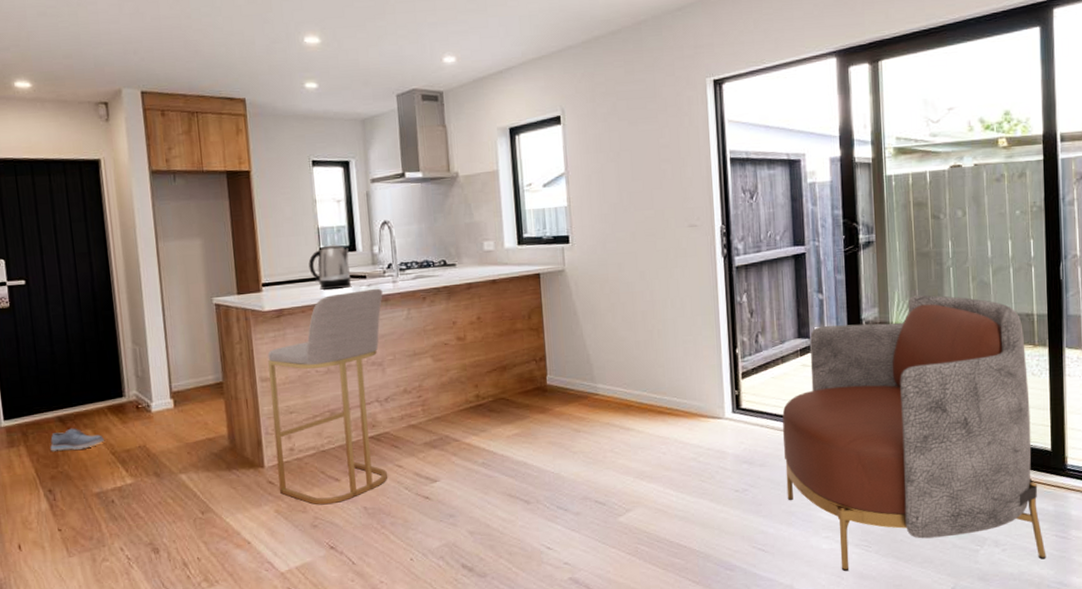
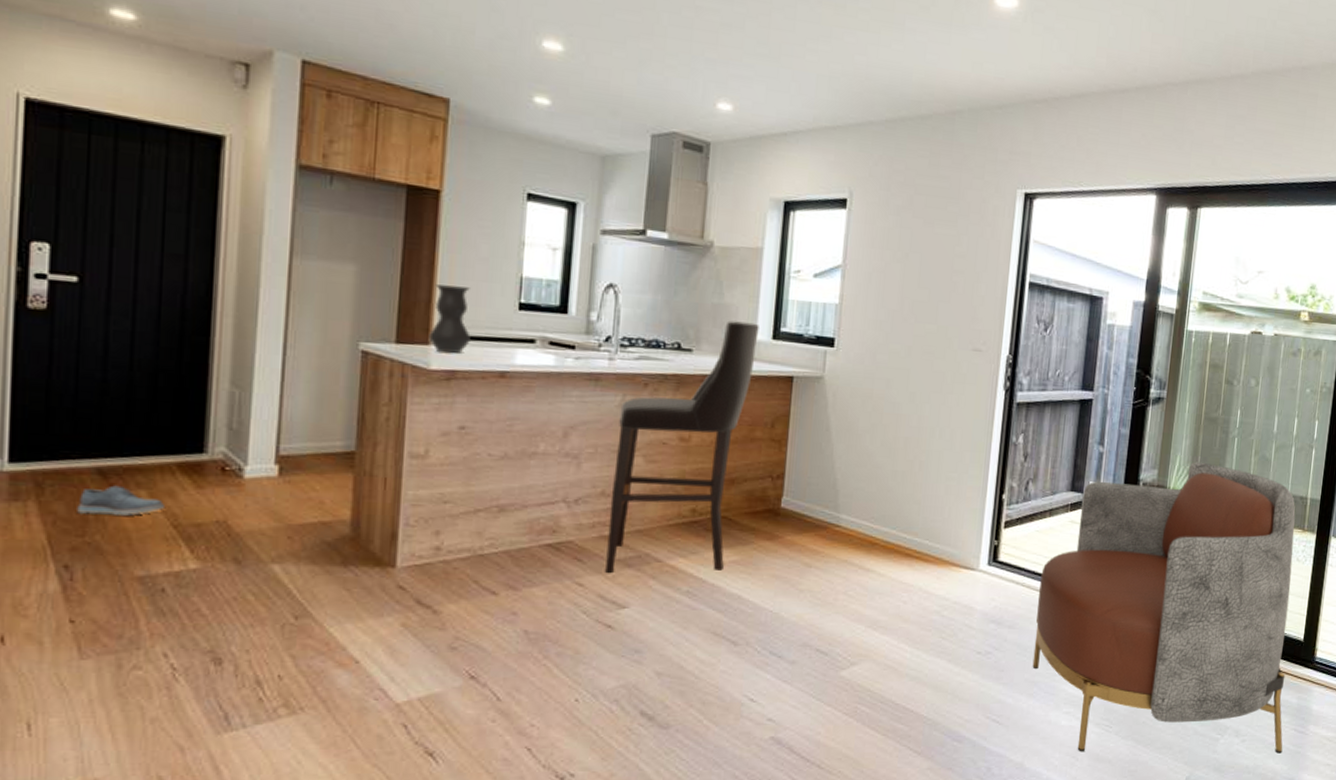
vase: none [258,243,289,297] -> present [428,284,471,354]
bar stool: present [267,288,387,505] -> none [413,362,594,623]
kettle: present [308,245,352,290] -> none [500,301,558,357]
bar stool: none [407,234,508,454] -> present [605,321,759,573]

